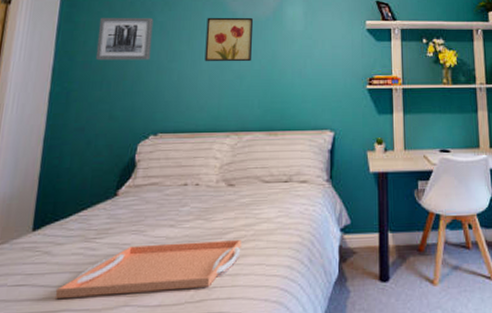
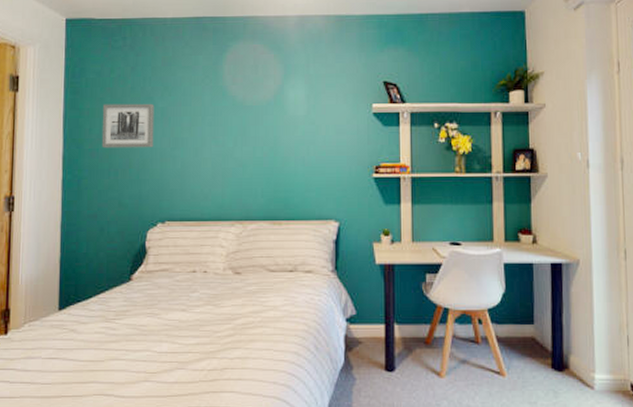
serving tray: present [54,240,242,300] -> none [83,326,250,373]
wall art: present [204,17,254,62] -> none [206,102,254,149]

